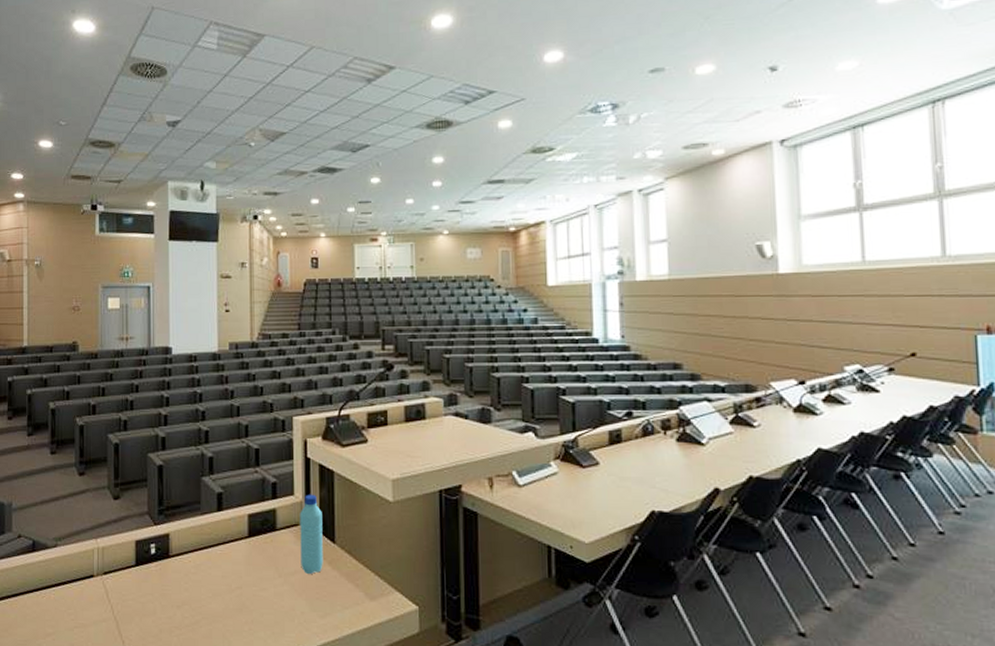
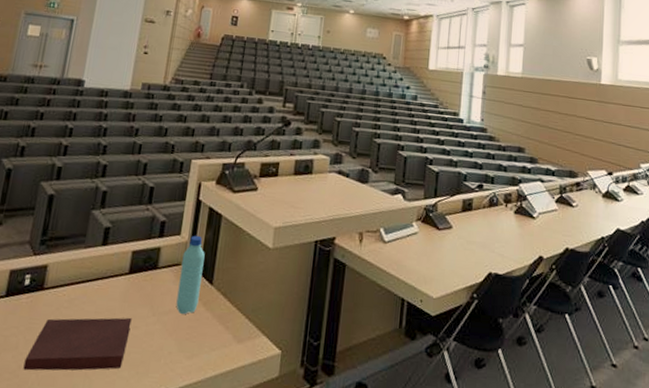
notebook: none [164,580,259,634] -> present [23,317,132,371]

